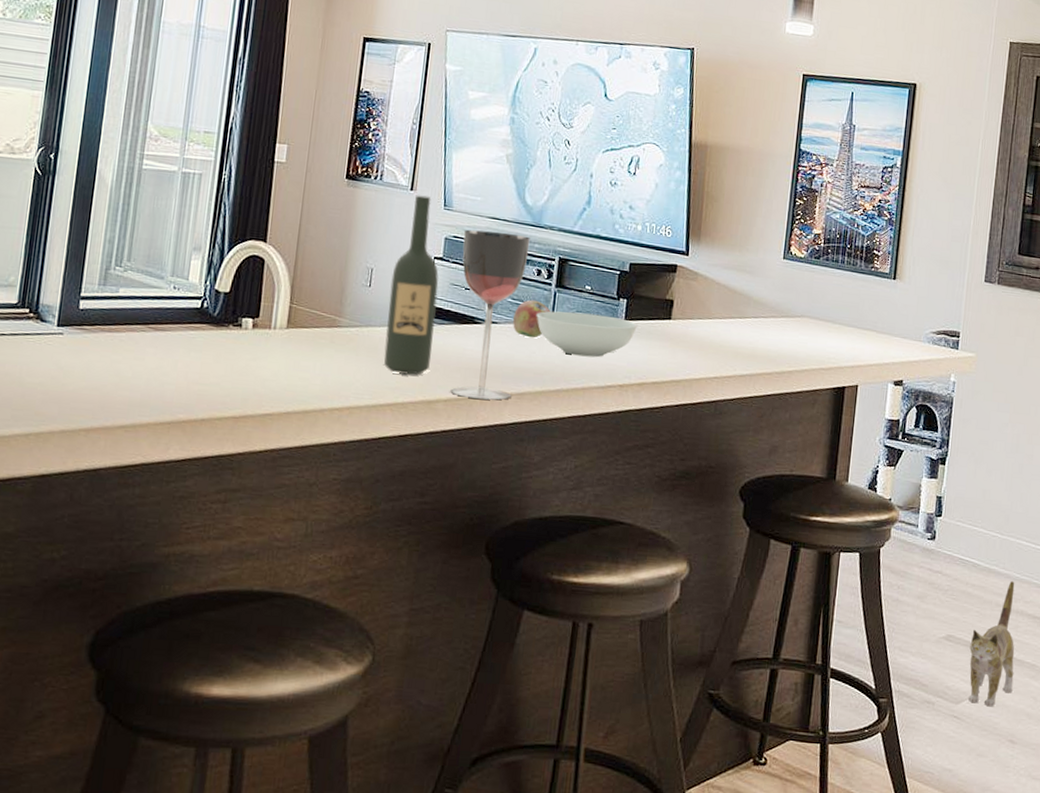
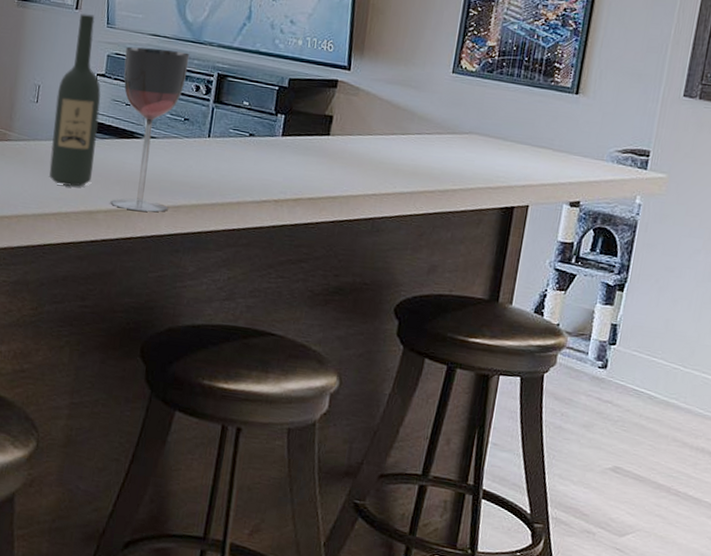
fruit: present [512,299,551,338] -> none [170,115,208,153]
bowl: present [536,311,637,358] -> none [193,126,295,173]
cat: present [967,581,1015,707] -> none [633,416,697,543]

